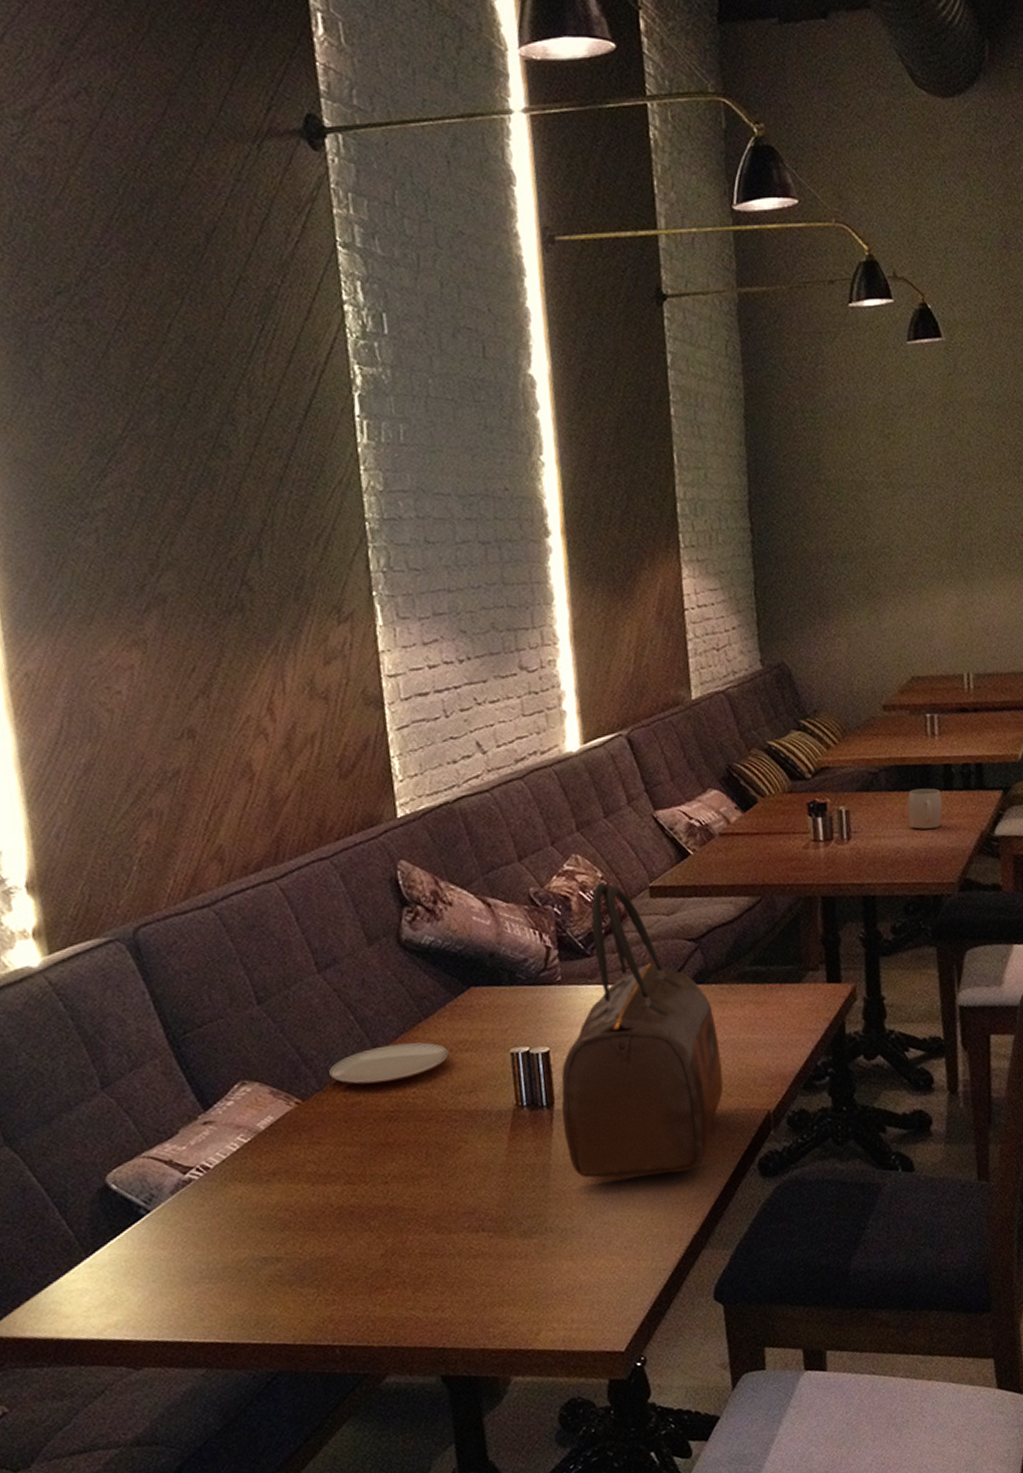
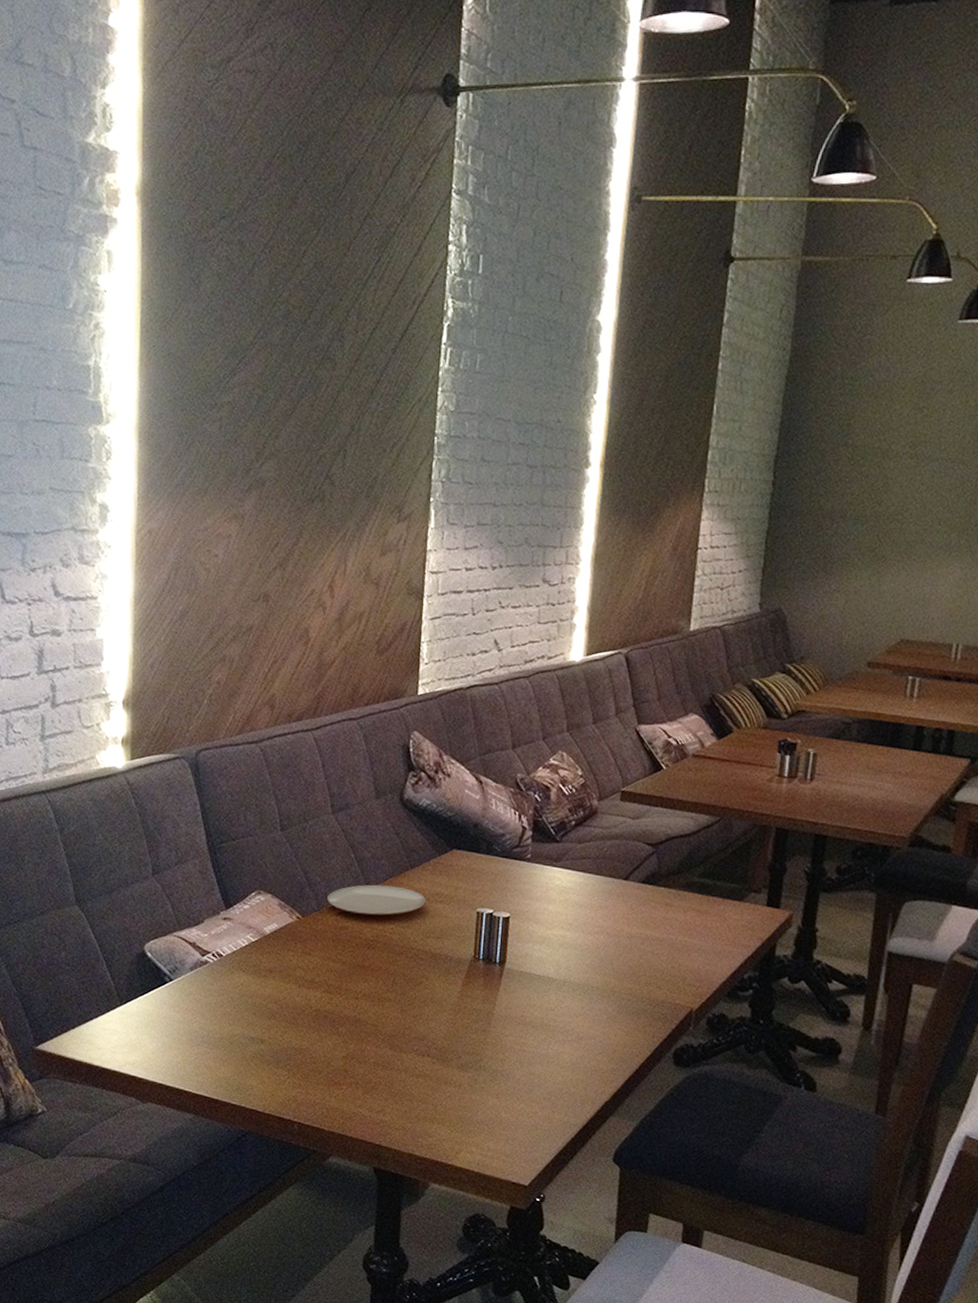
handbag: present [561,882,724,1178] -> none [509,780,659,1045]
mug: present [907,788,943,829] -> none [871,744,909,784]

